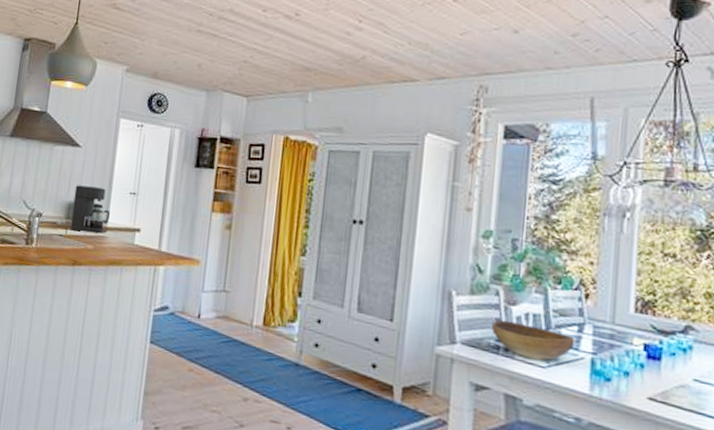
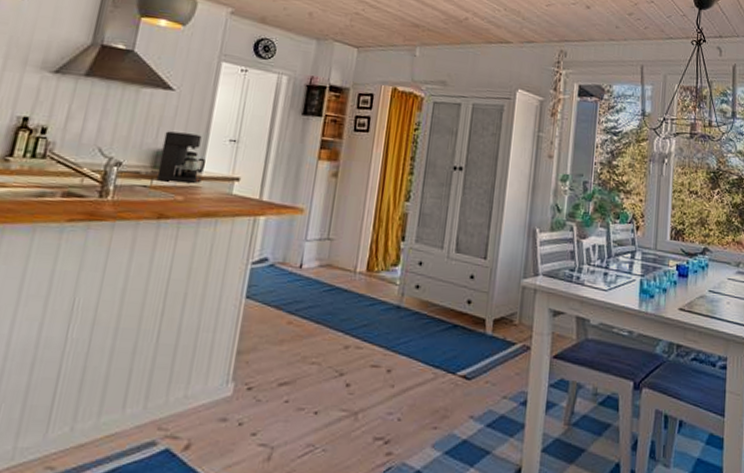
bowl: present [491,319,575,361] -> none [567,251,629,284]

